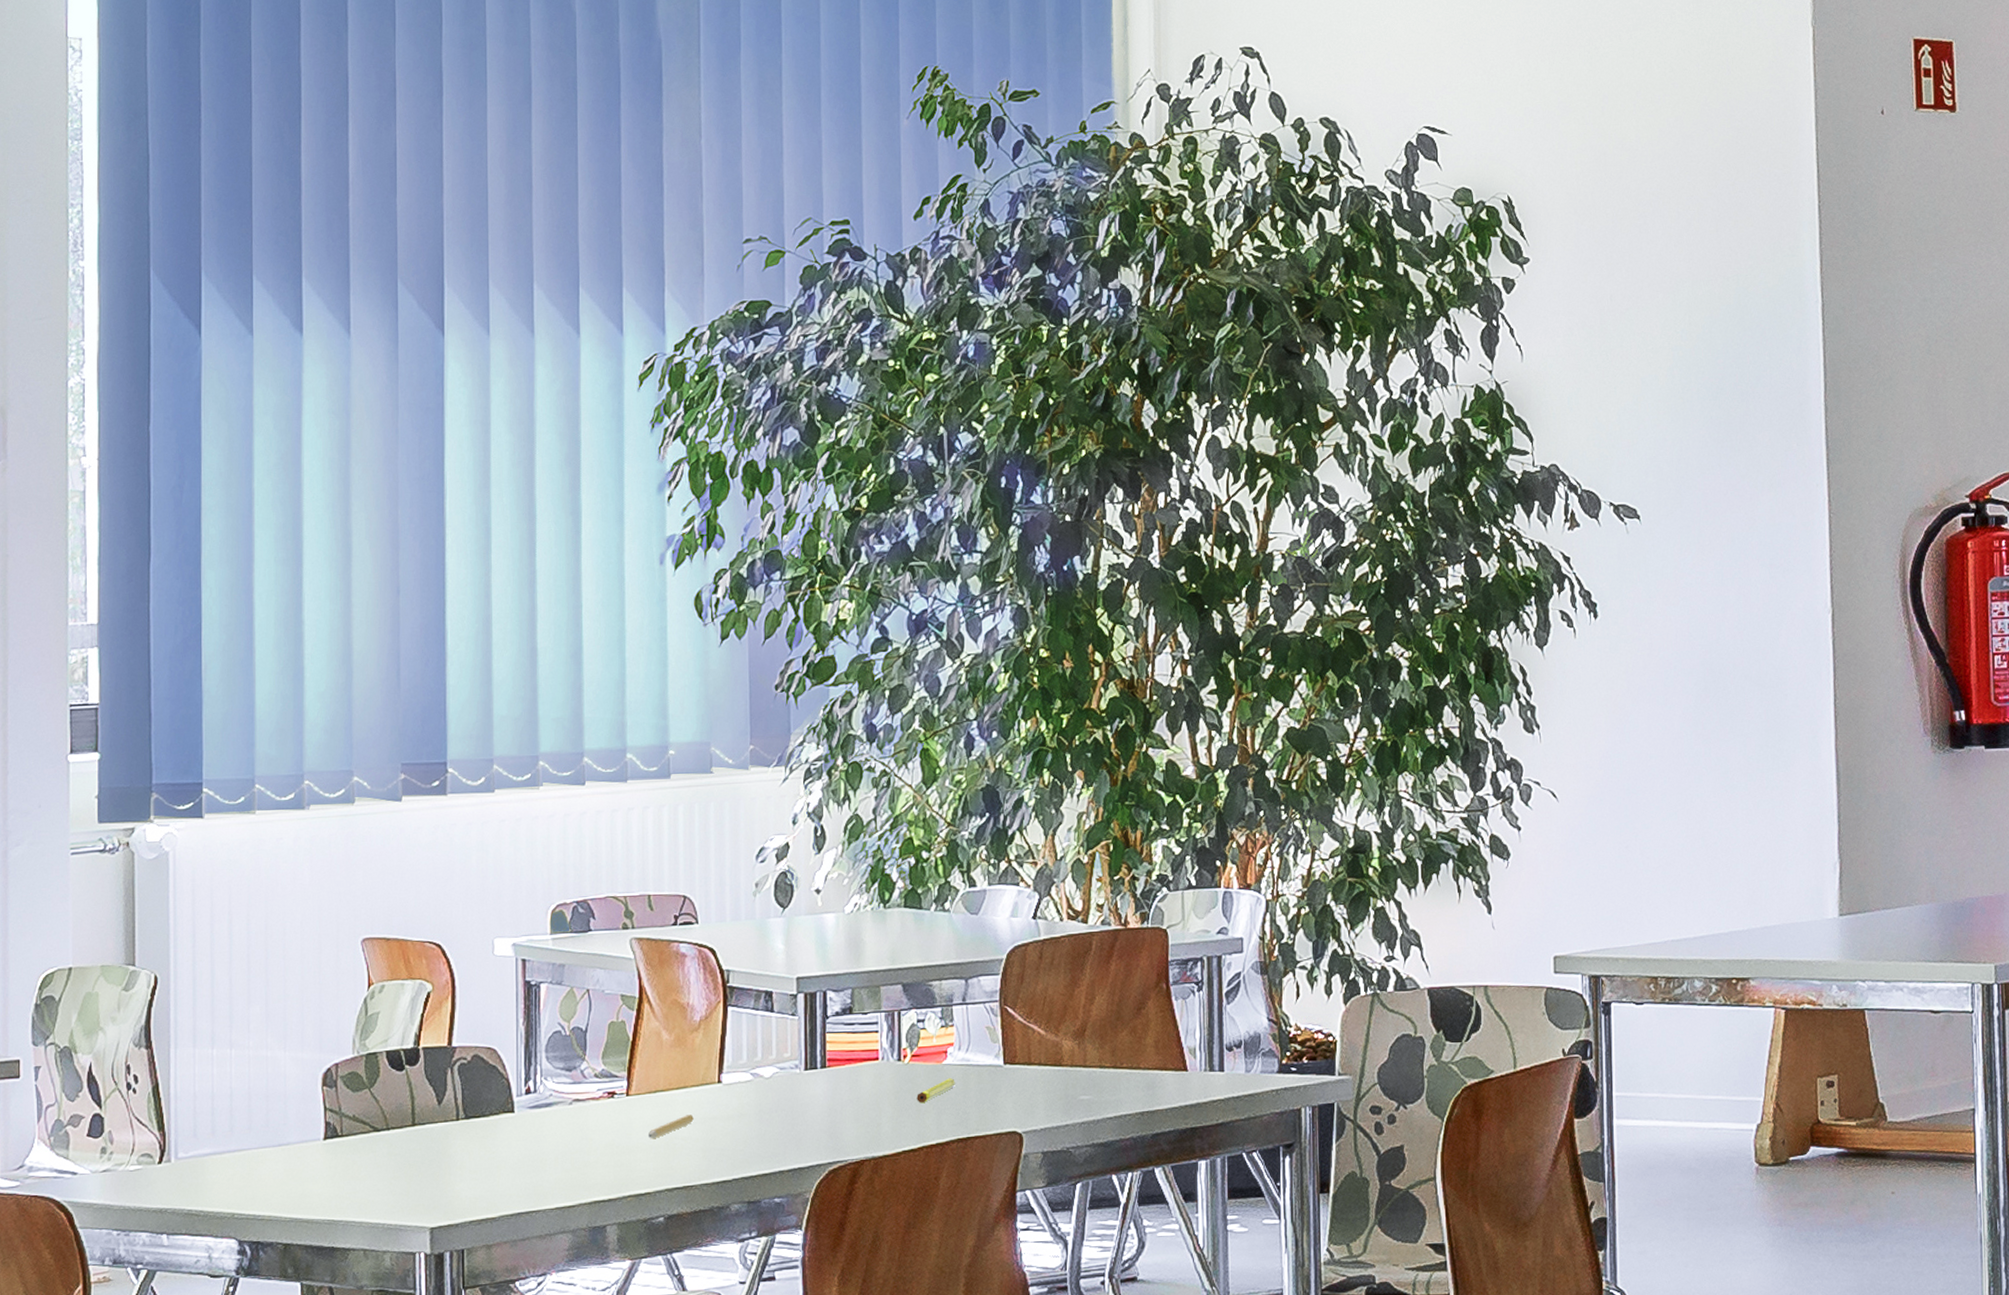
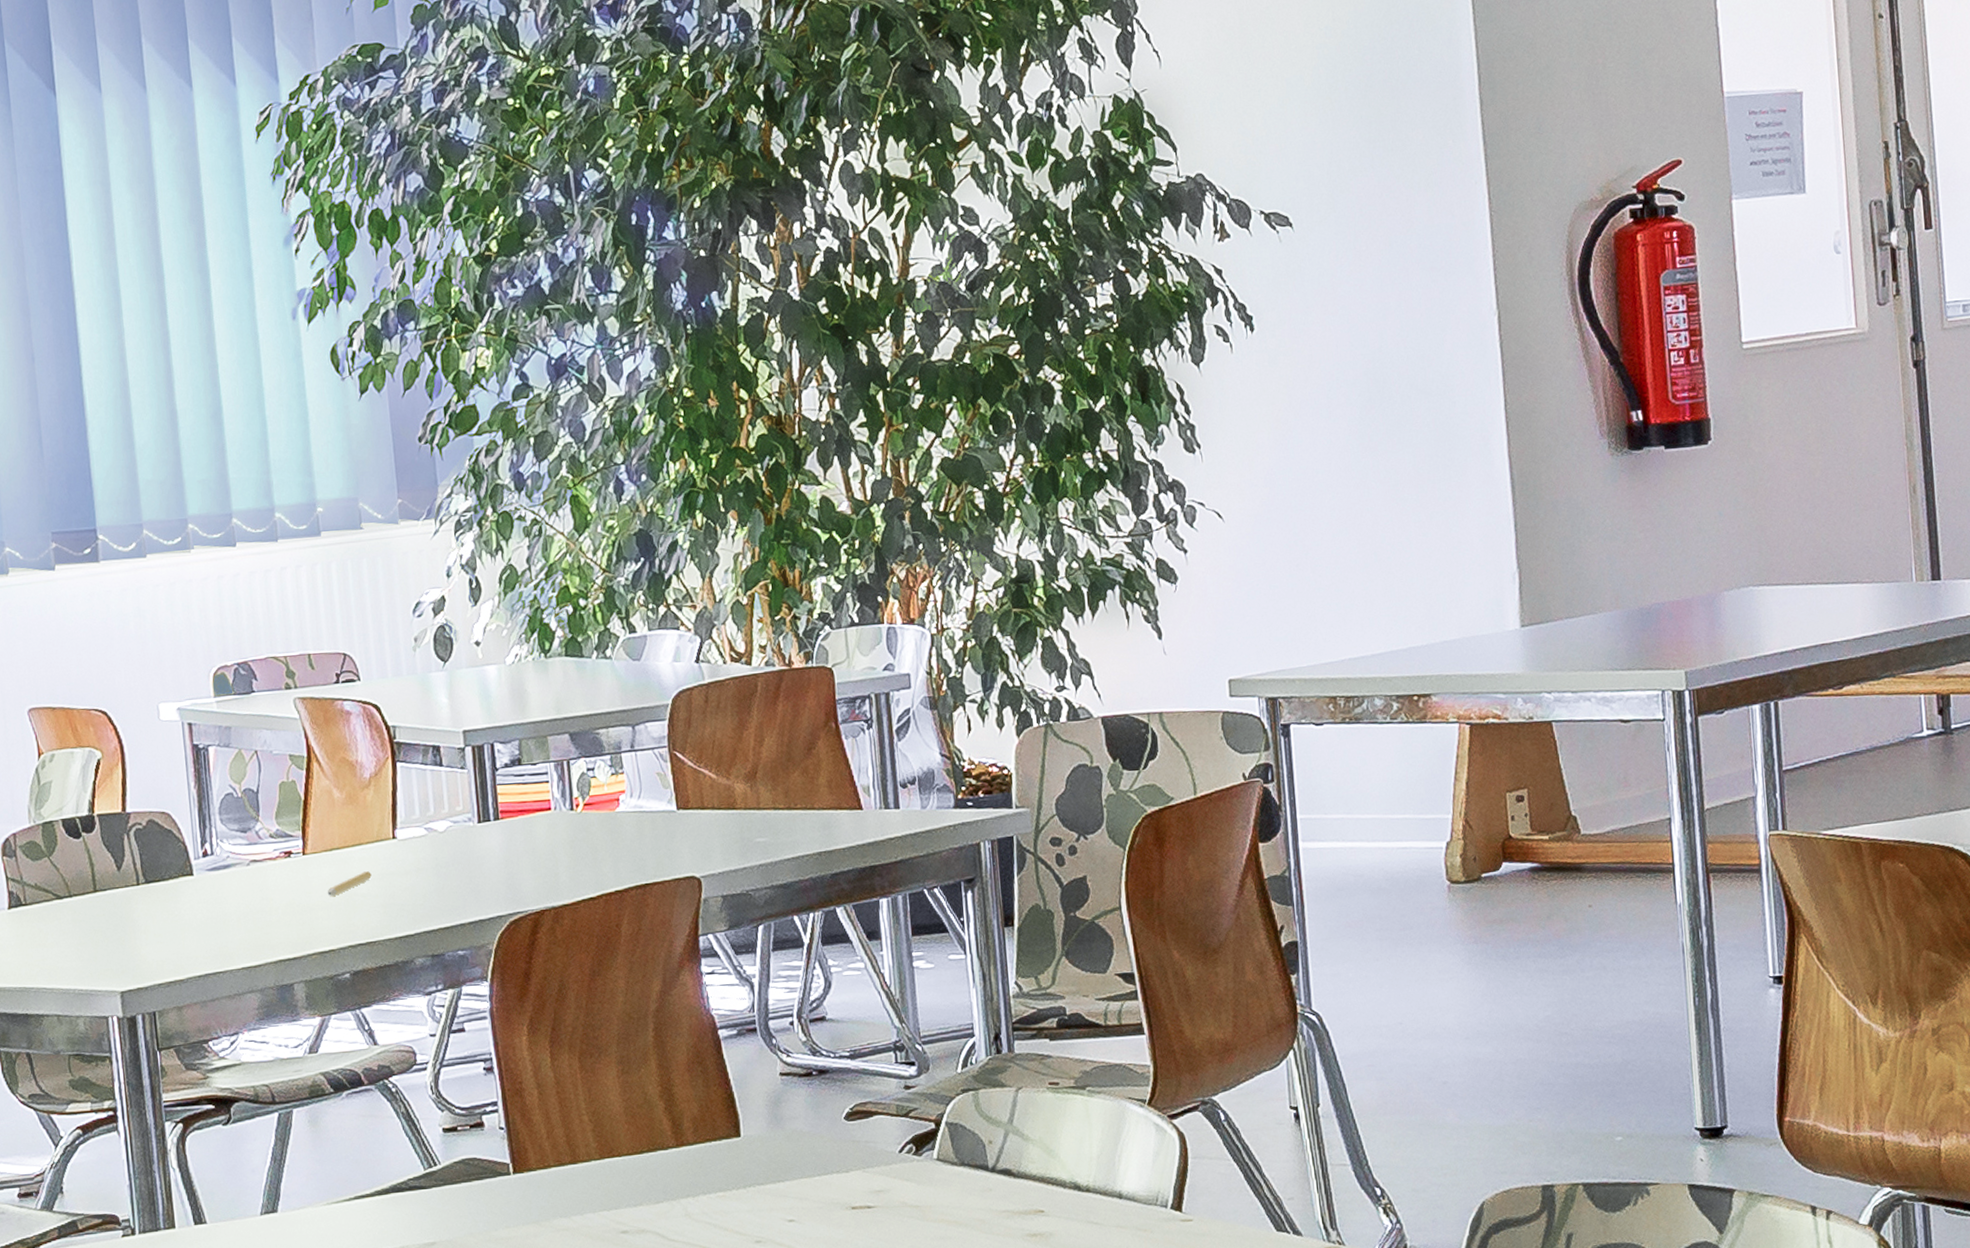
pencil: present [917,1078,955,1103] -> none [592,825,630,851]

